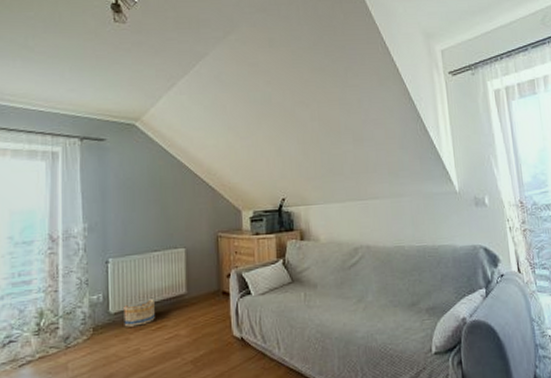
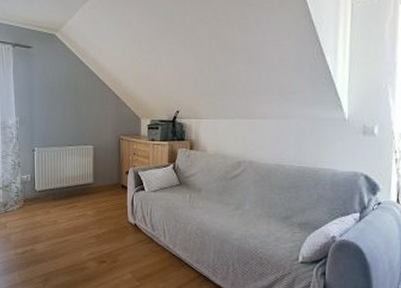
basket: present [123,299,155,327] -> none [46,183,69,203]

